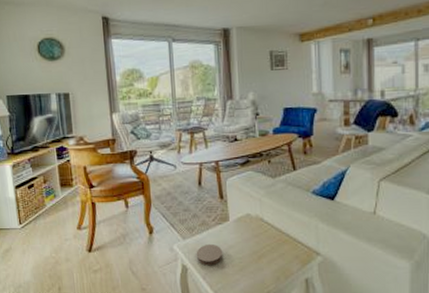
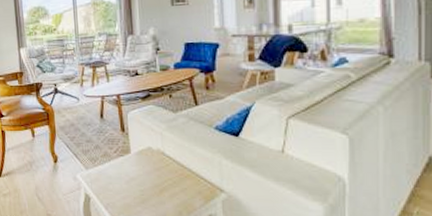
coaster: present [196,245,223,266] -> none [98,175,125,197]

